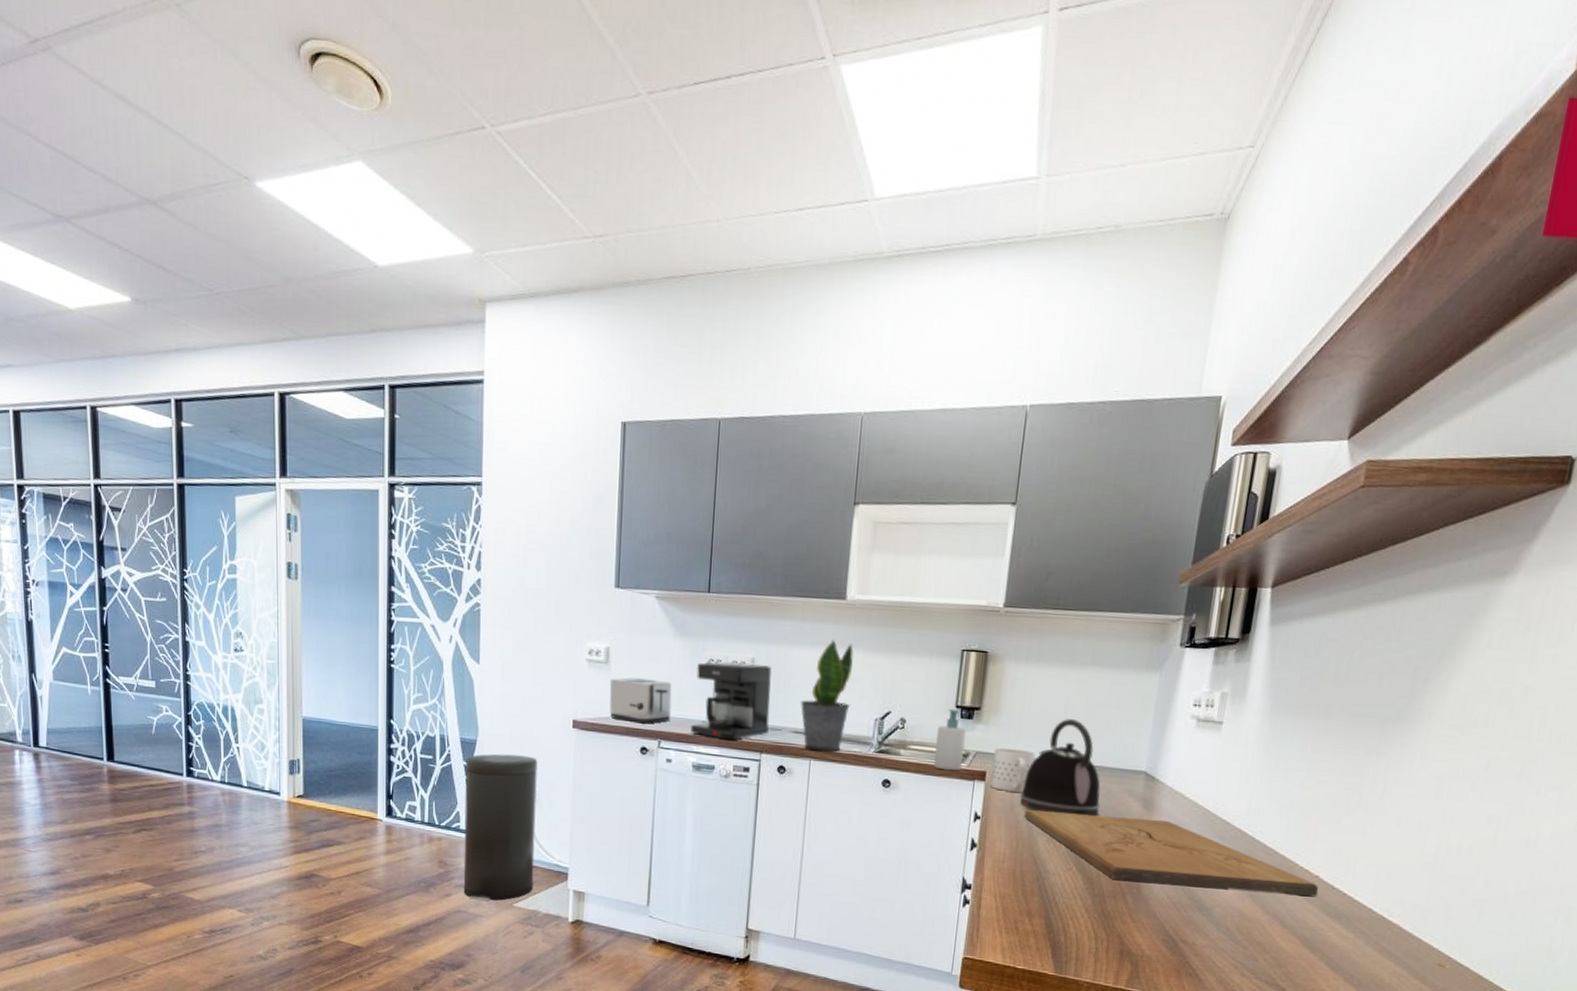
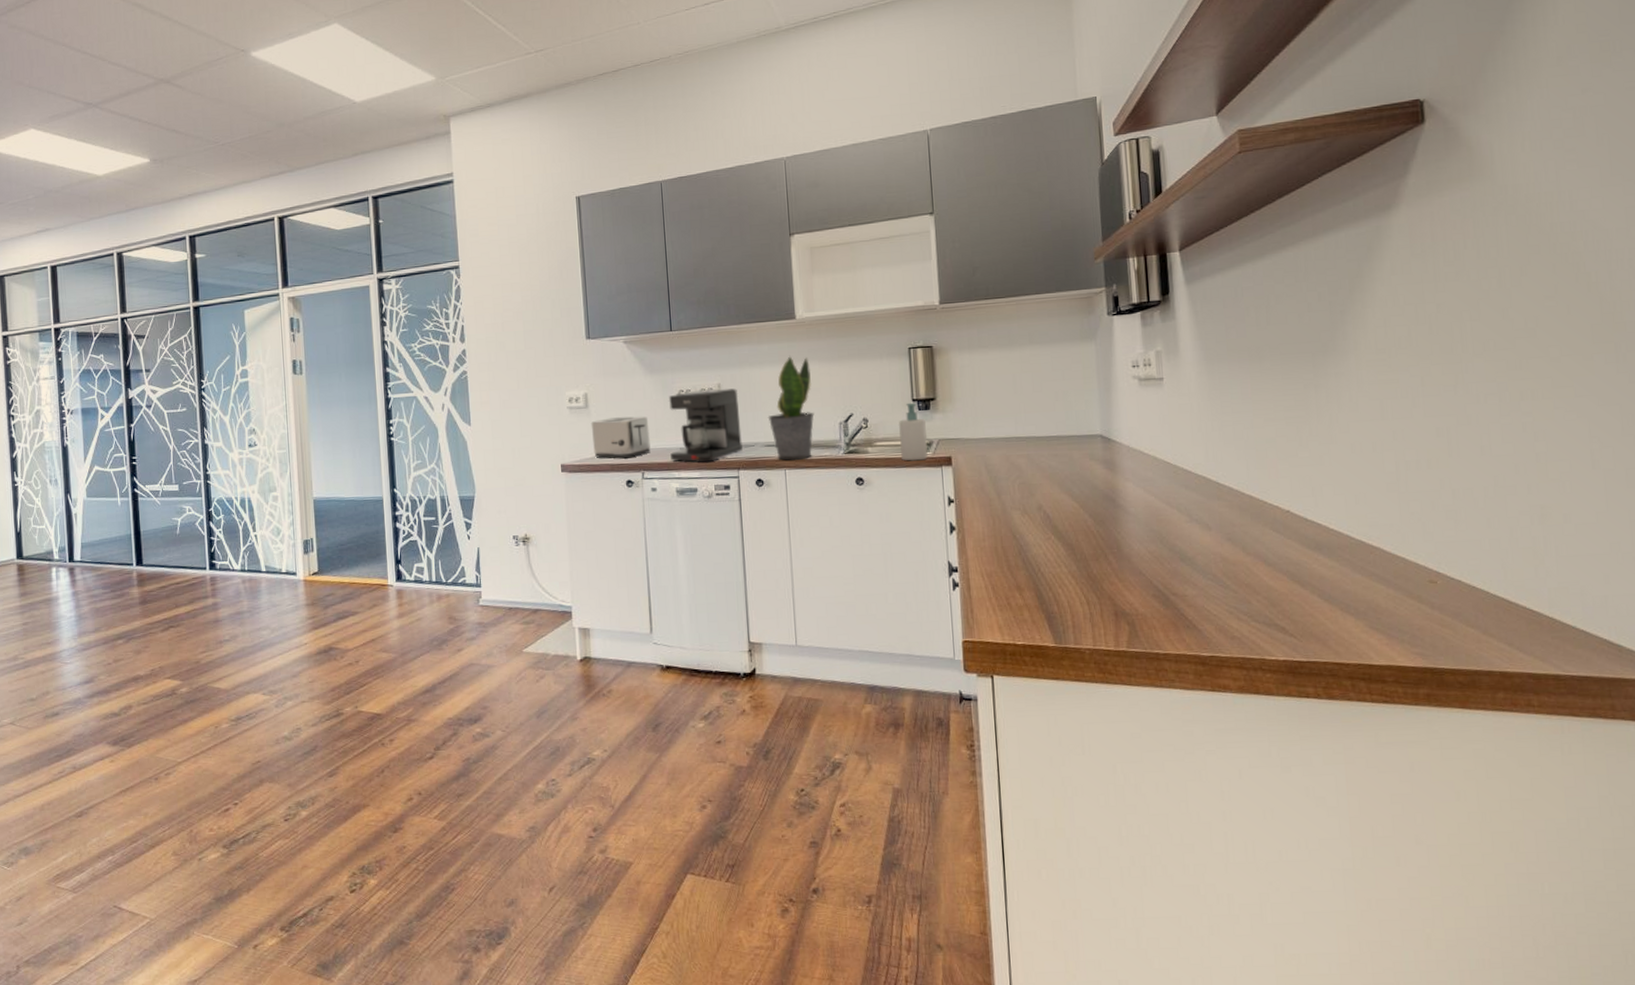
pedal bin: present [463,754,538,901] -> none [466,504,540,651]
mug: present [990,747,1036,793] -> none [955,431,995,473]
kettle: present [1019,719,1101,817] -> none [987,396,1066,488]
cutting board: present [1024,809,1319,896] -> none [995,477,1294,542]

